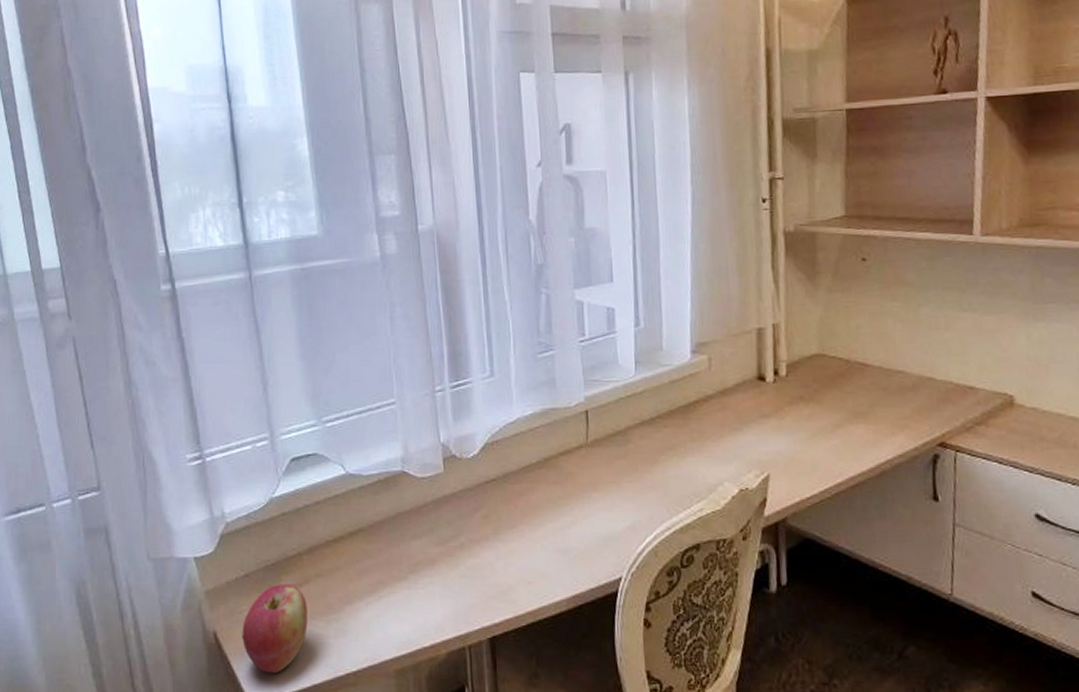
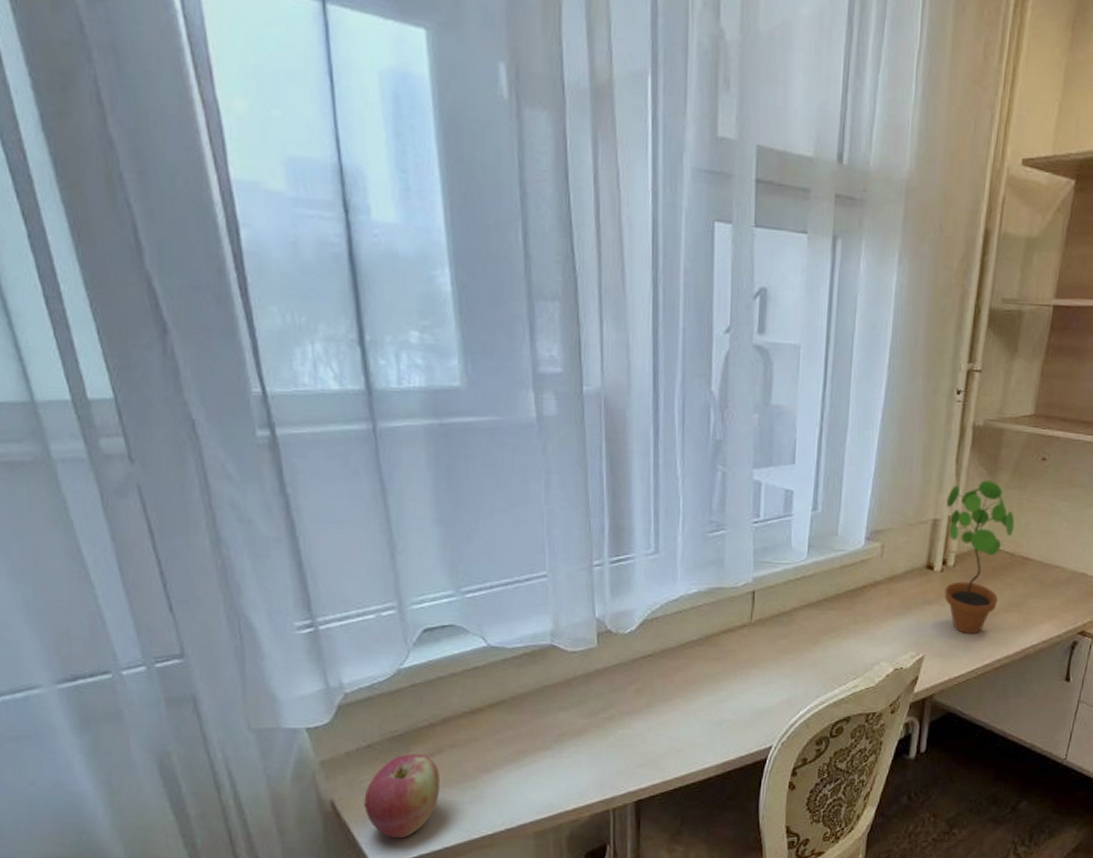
potted plant: none [768,285,844,450] -> present [944,480,1015,635]

